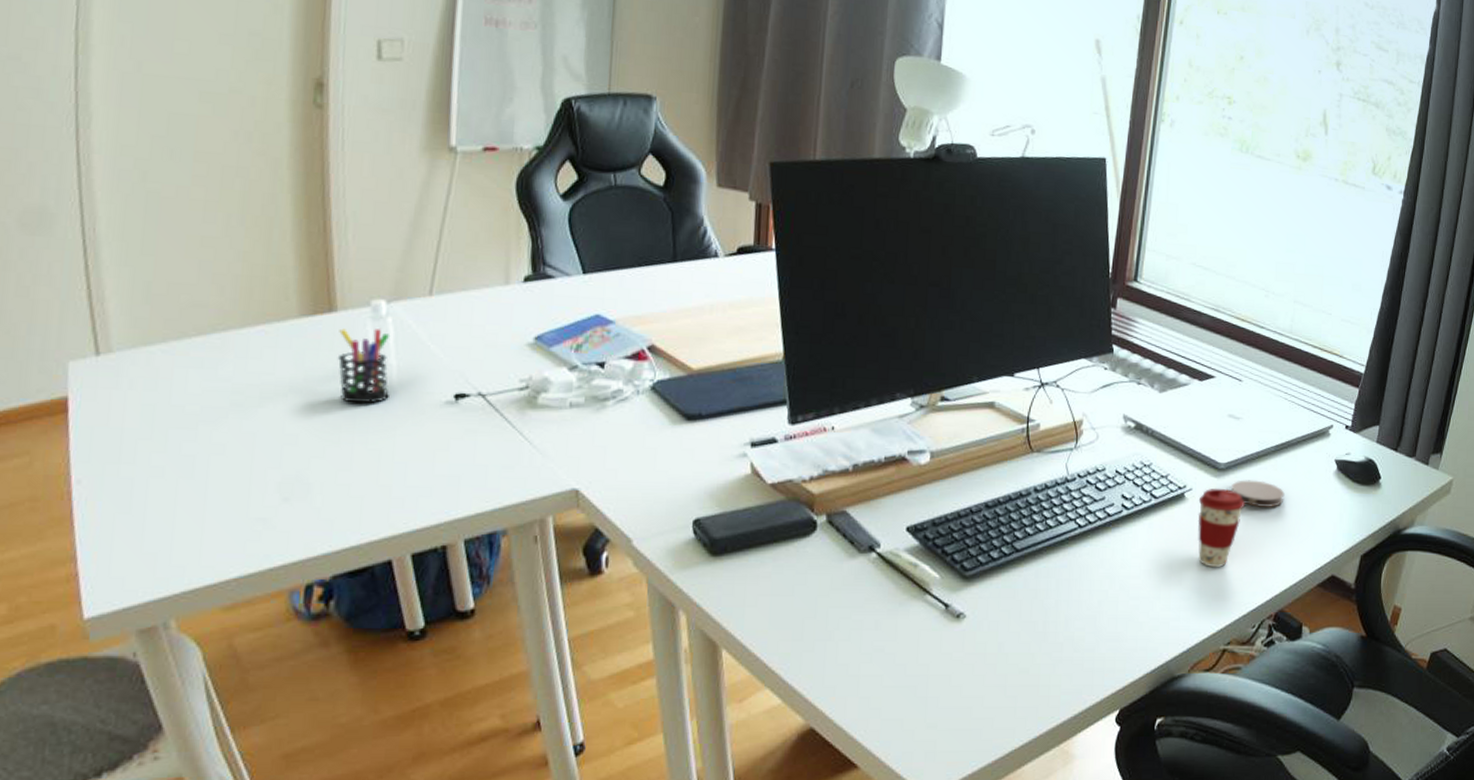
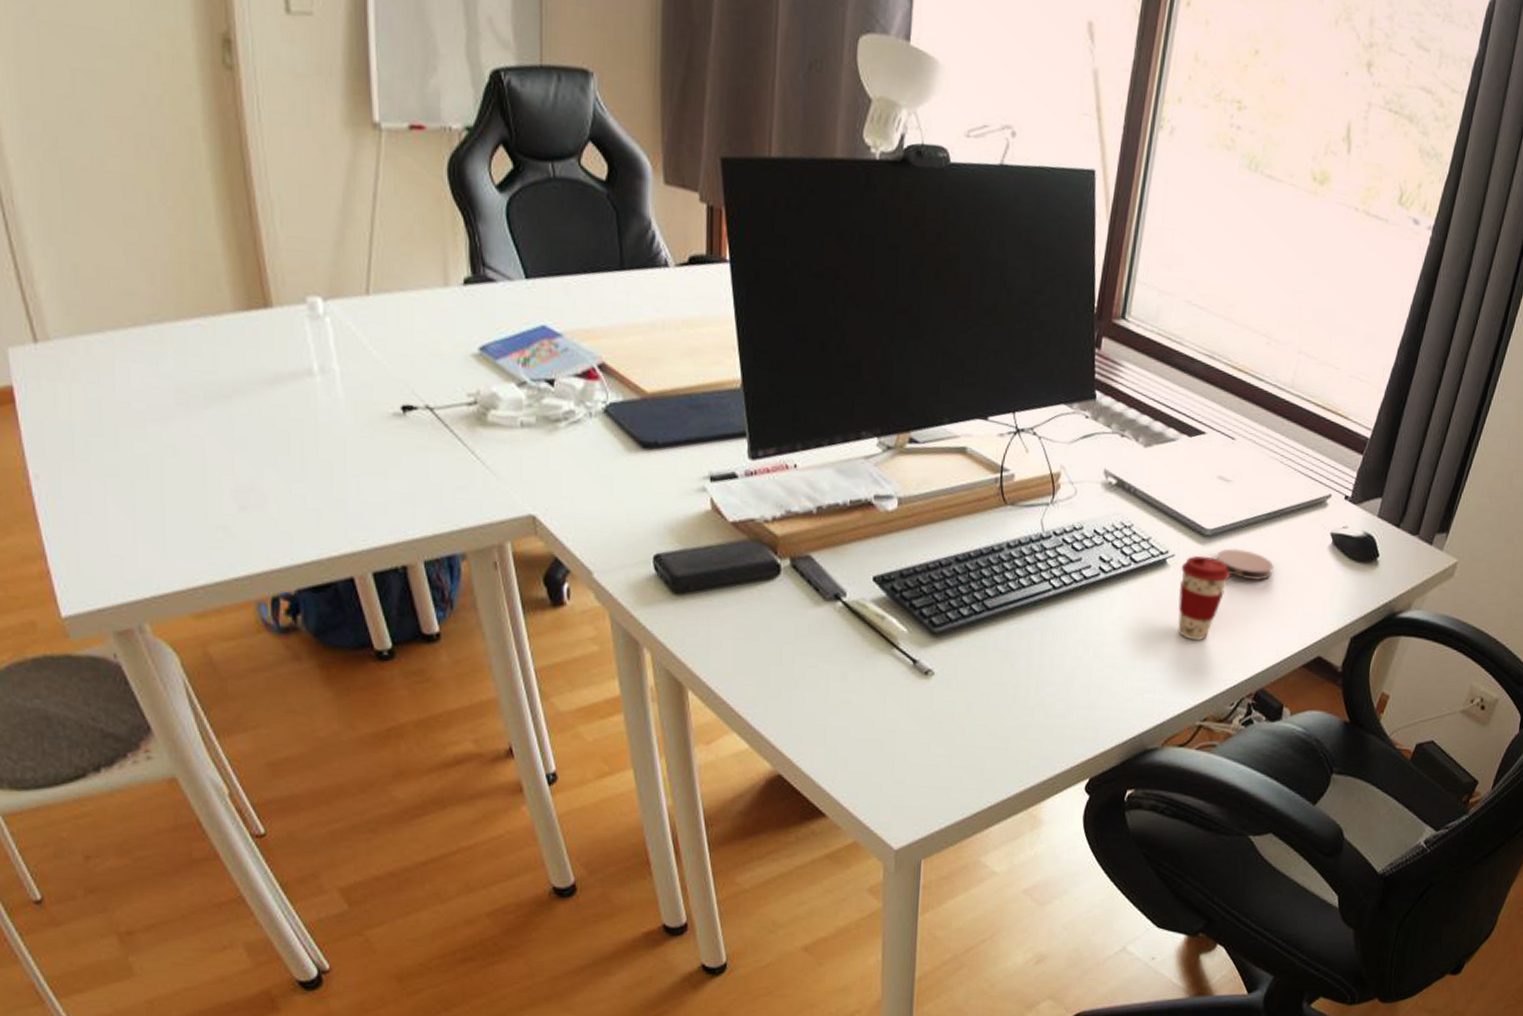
pen holder: present [337,328,391,404] -> none [277,327,335,411]

